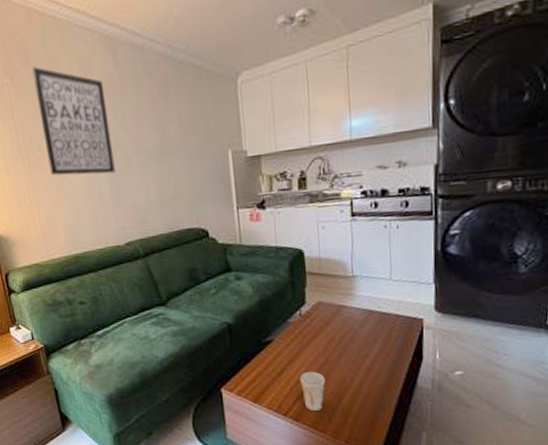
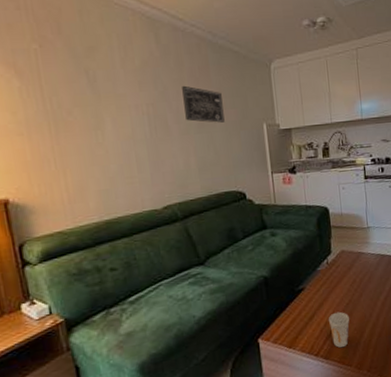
wall art: present [32,66,116,176] -> none [65,36,155,142]
wall art: none [141,110,186,152] -> present [182,85,225,123]

